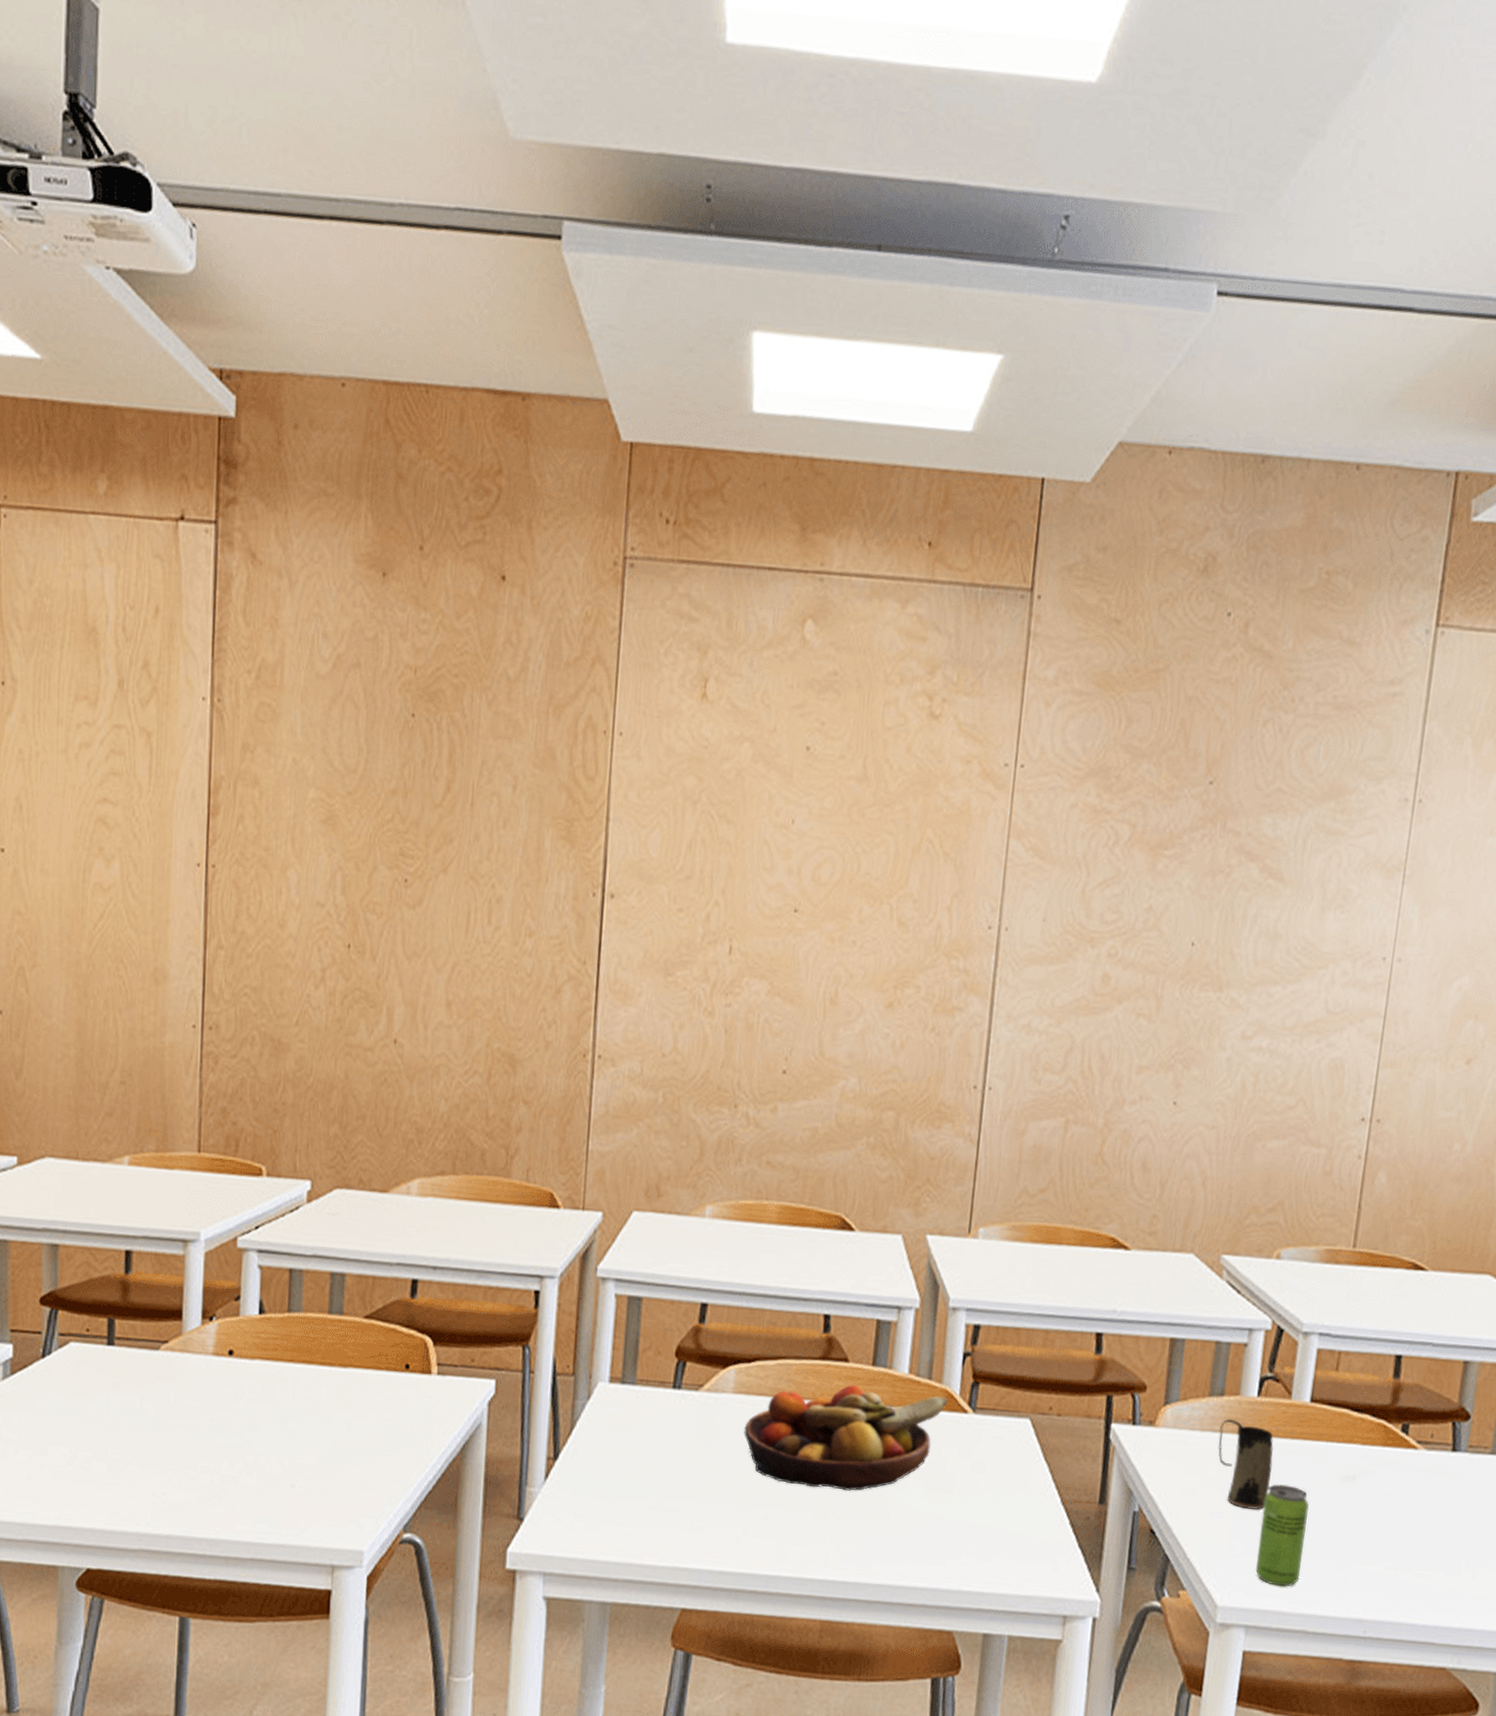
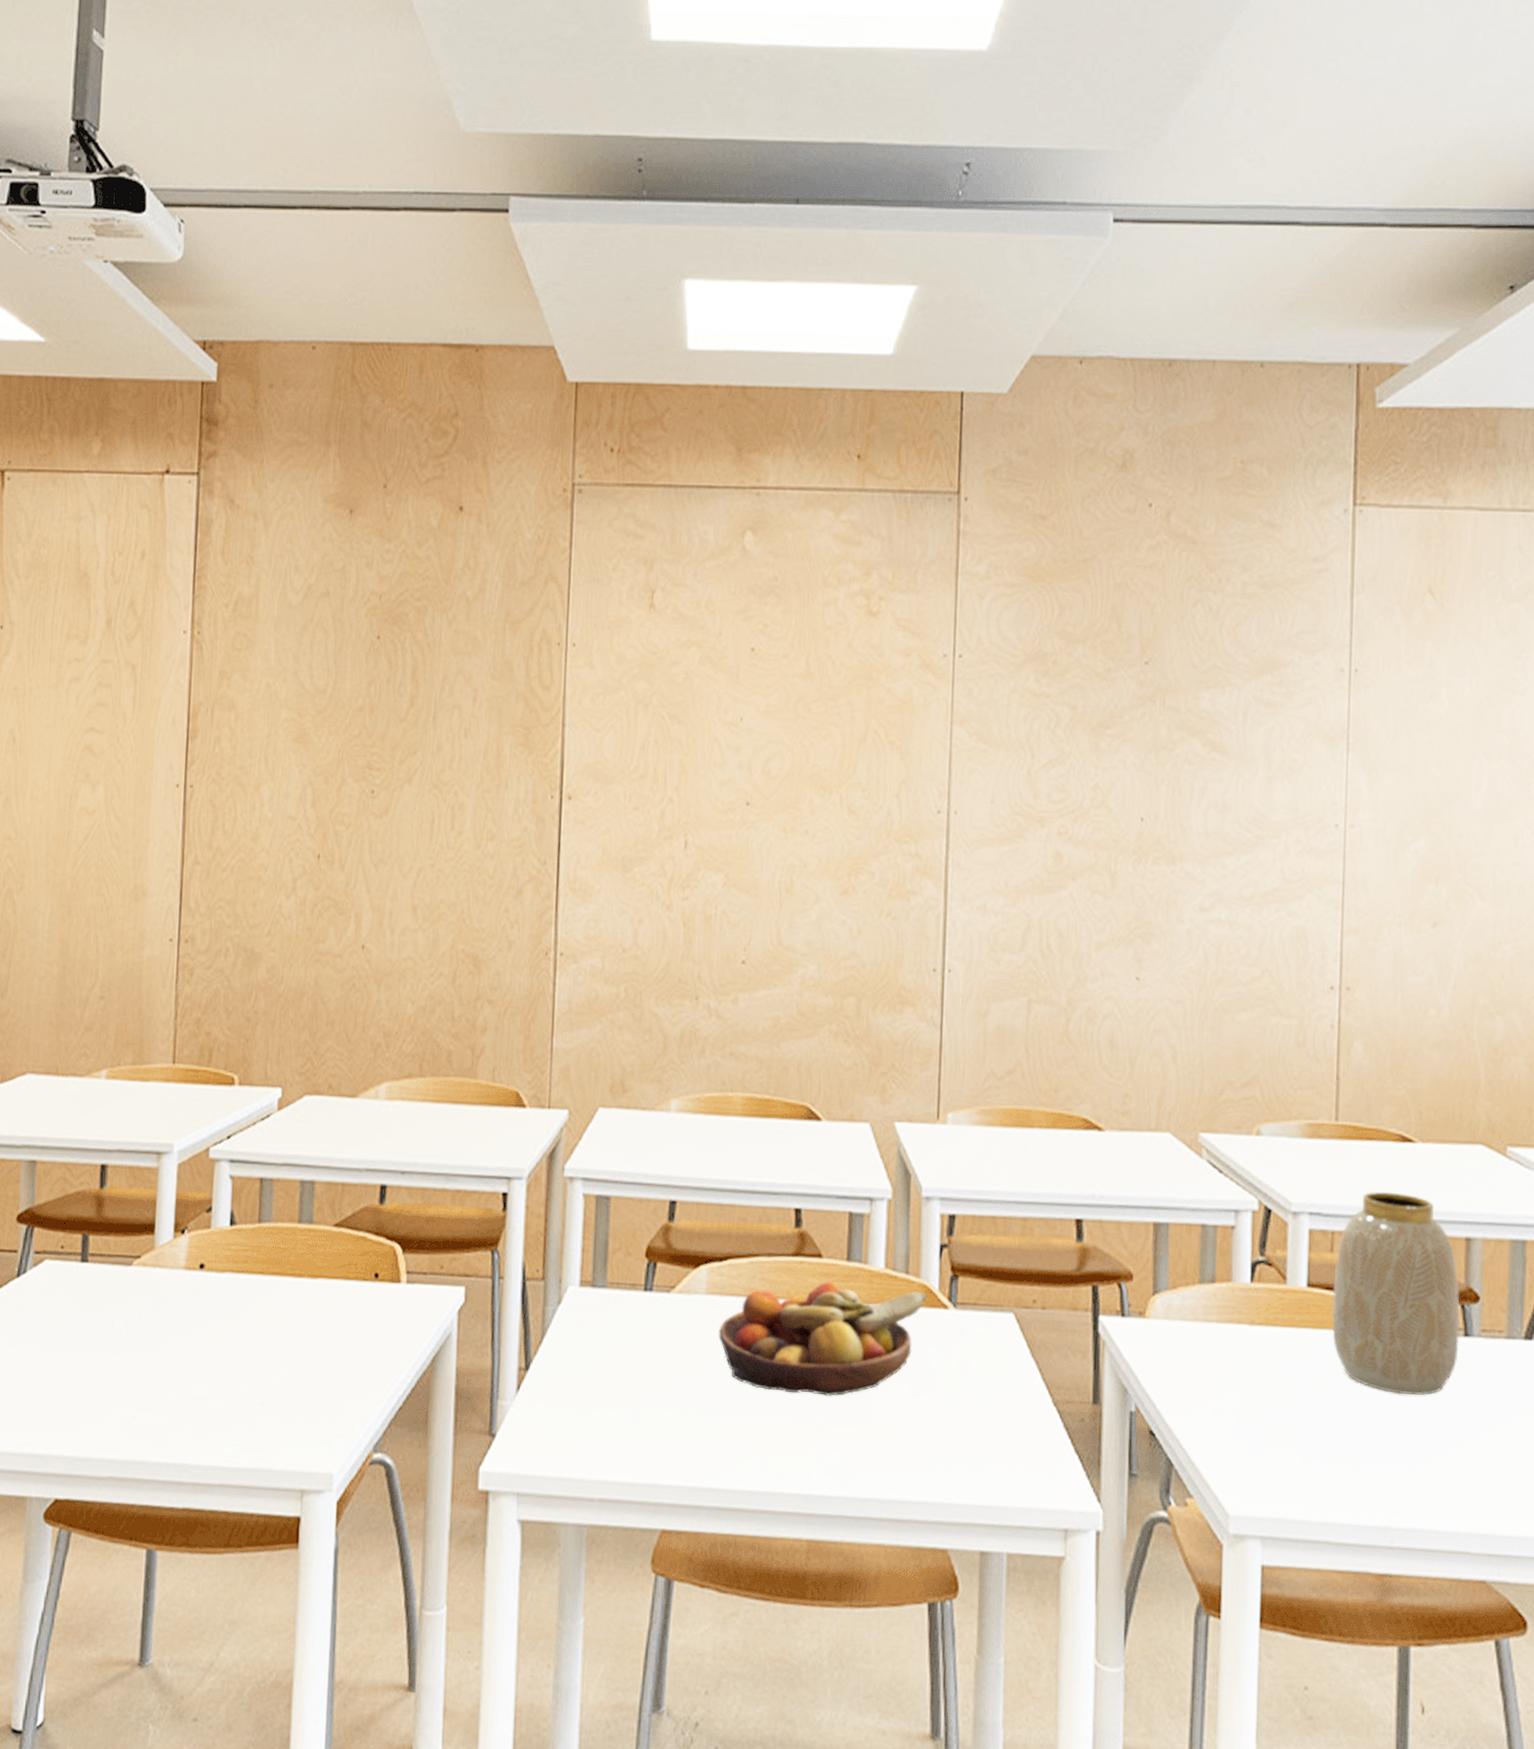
mug: present [1218,1419,1274,1510] -> none [1214,1308,1274,1406]
beverage can: present [1256,1484,1309,1587] -> none [1267,1377,1317,1492]
vase: none [1329,1315,1453,1503] -> present [1331,1192,1461,1395]

